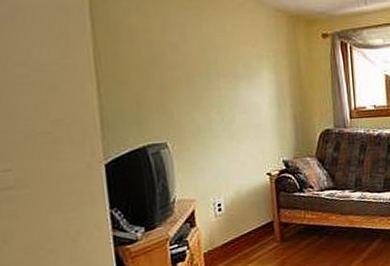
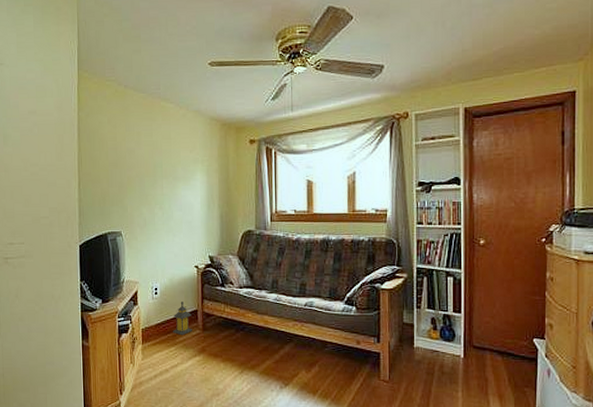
lantern: none [244,214,268,253] -> present [173,302,192,336]

